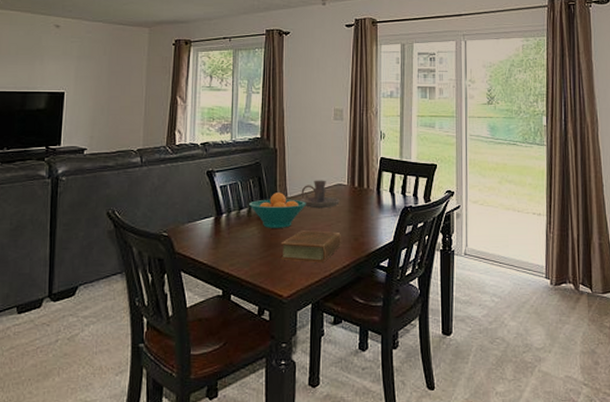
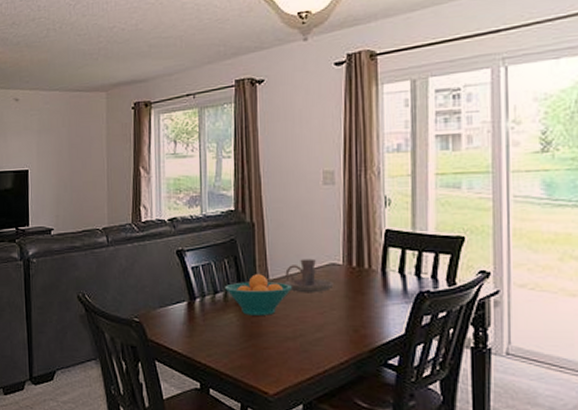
book: present [280,230,342,264] -> none [263,319,338,358]

